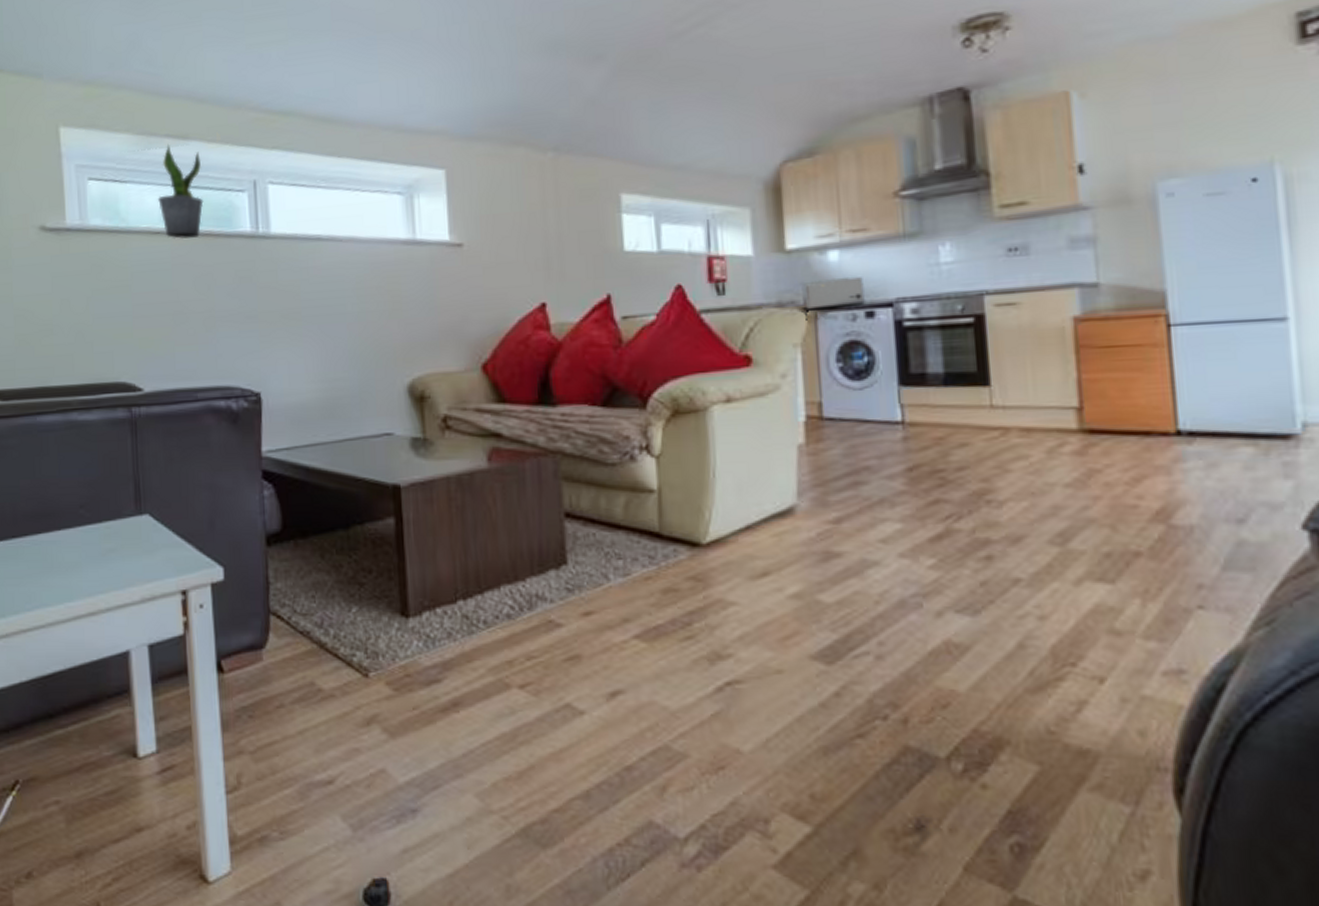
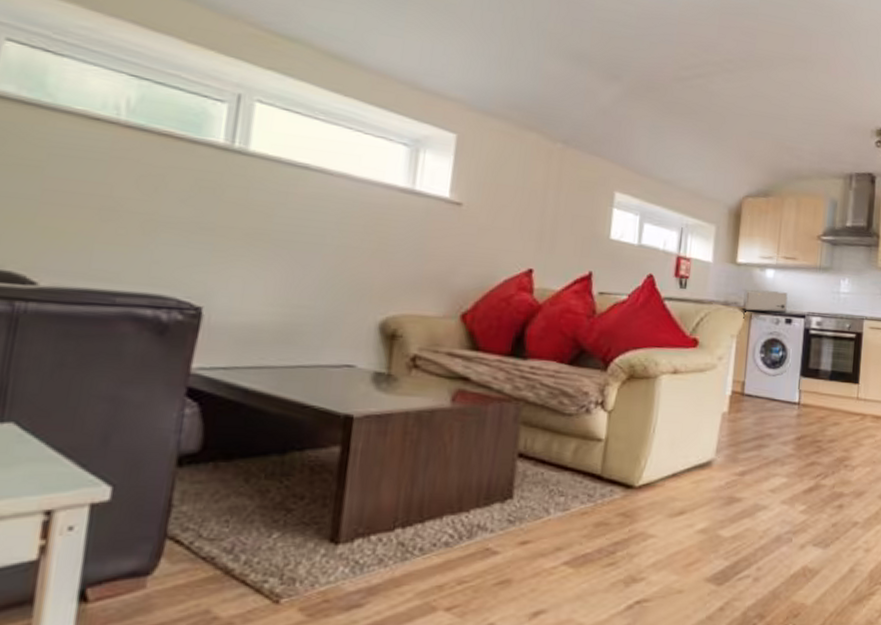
potted plant: present [158,144,204,239] -> none [105,30,174,135]

